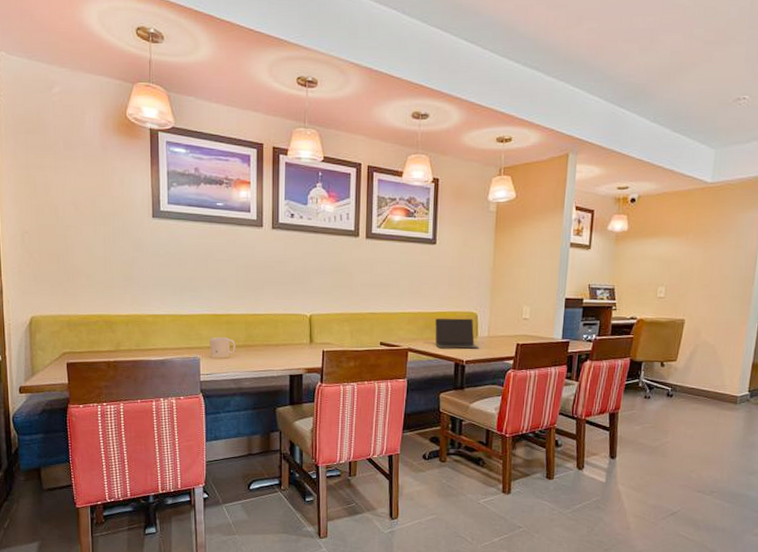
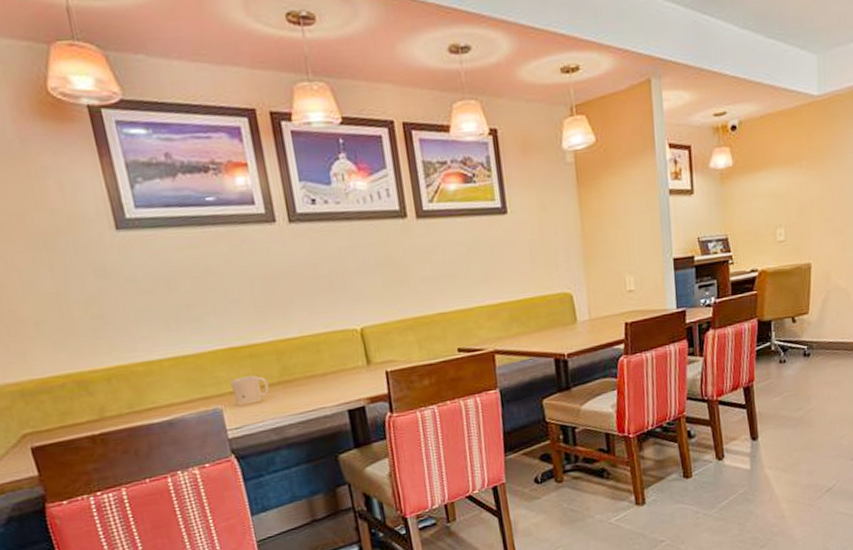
laptop: present [435,318,479,349] -> none [522,301,581,345]

